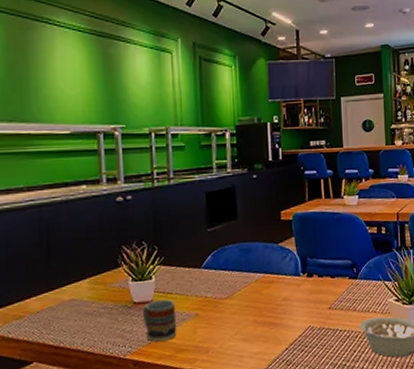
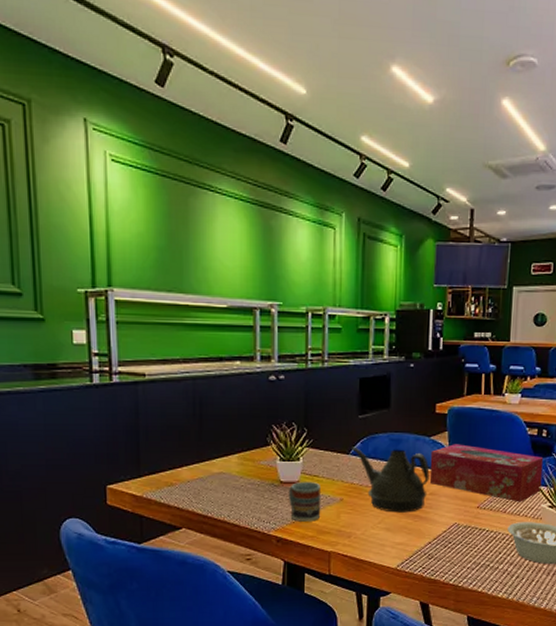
teapot: none [202,258,281,323] -> present [351,446,430,513]
tissue box: none [280,248,386,300] -> present [429,444,544,502]

